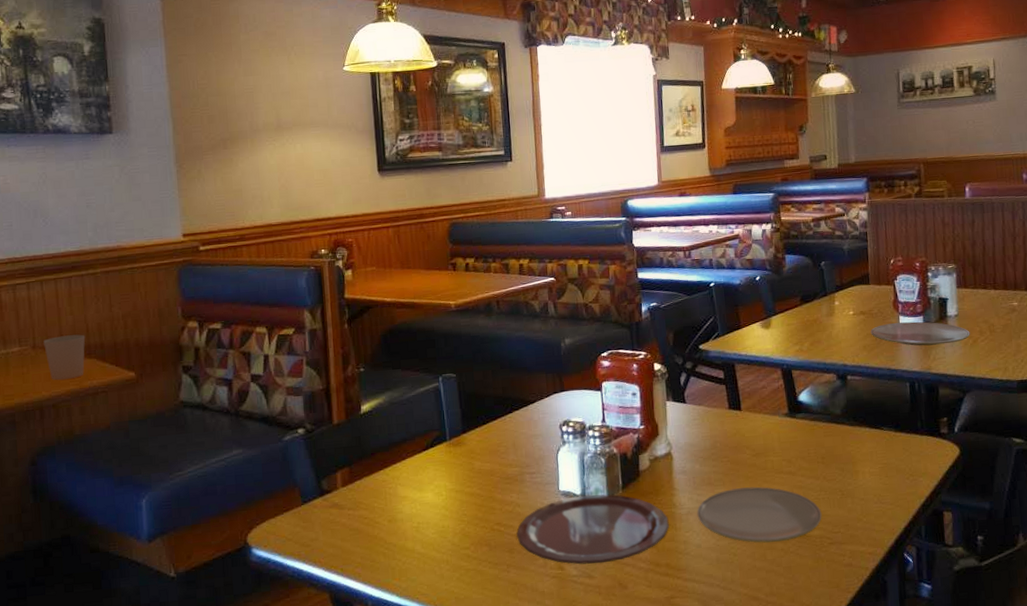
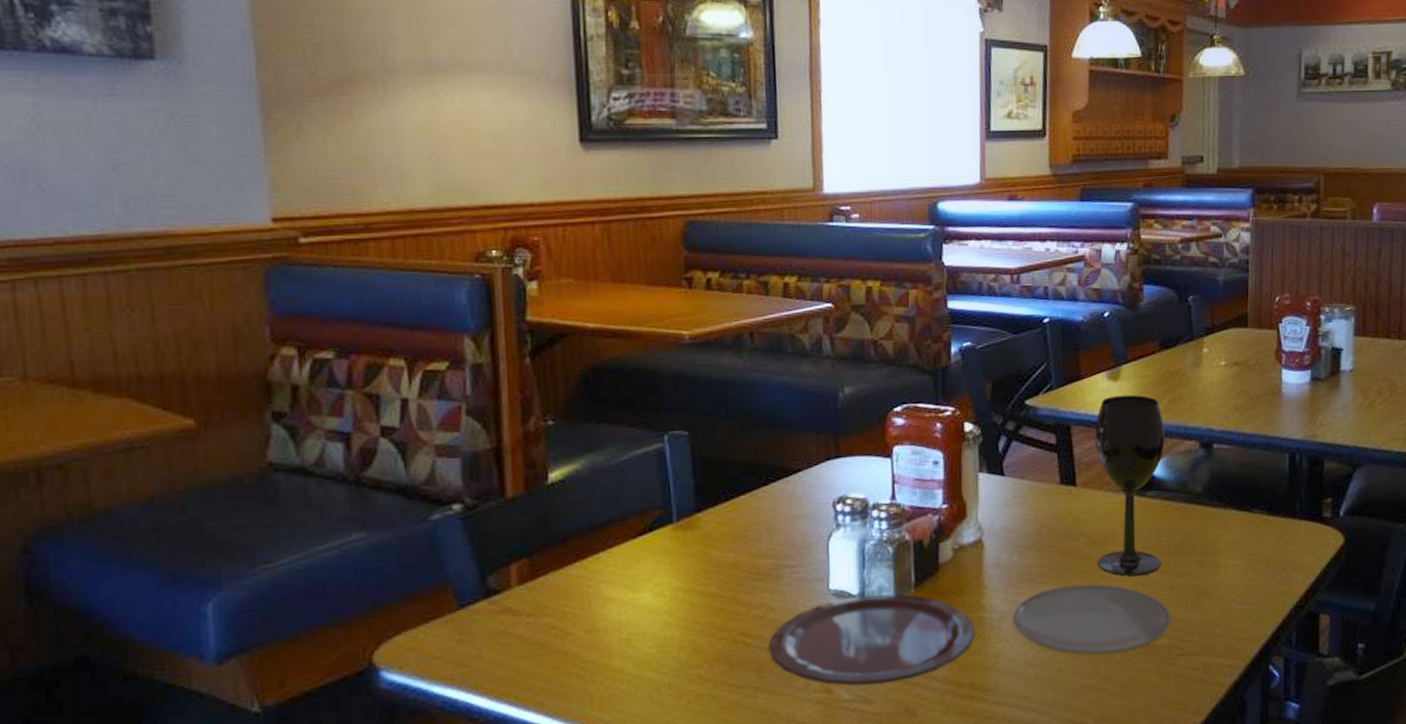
dixie cup: present [44,334,86,381] -> none [41,361,112,430]
wine glass: none [753,339,812,481] -> present [1095,394,1165,576]
plate: present [870,321,970,346] -> none [1245,376,1366,408]

